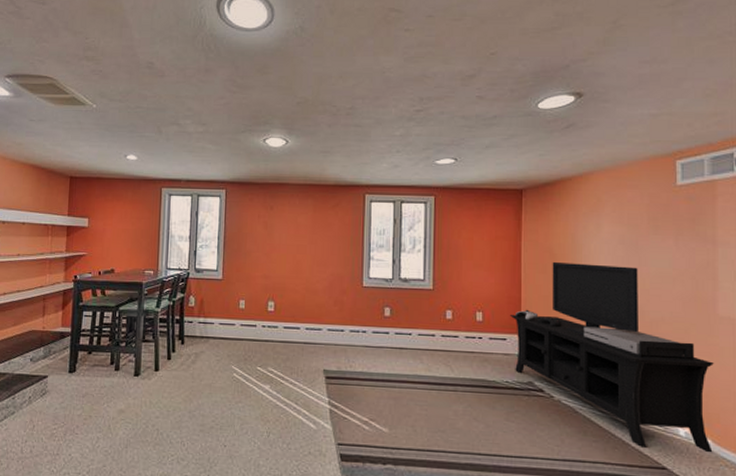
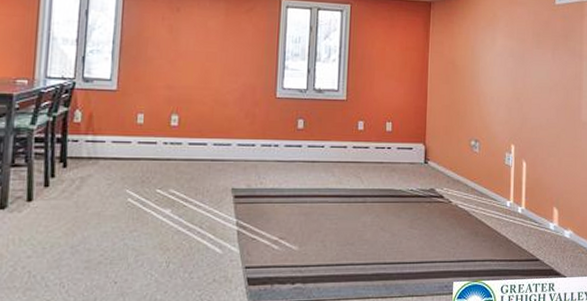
media console: present [510,261,714,453] -> none [417,72,577,244]

